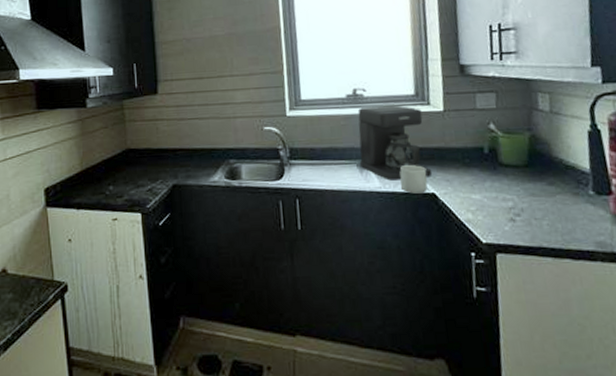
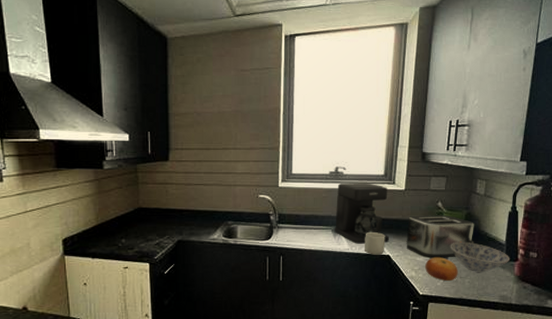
toaster: none [453,139,548,196] -> present [406,215,475,259]
fruit: none [483,193,532,225] -> present [424,257,458,282]
bowl: none [514,173,601,213] -> present [450,242,510,273]

